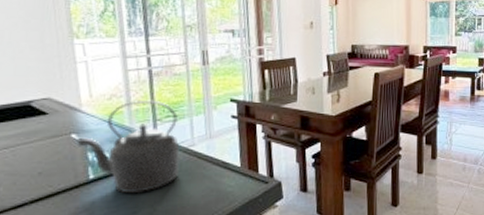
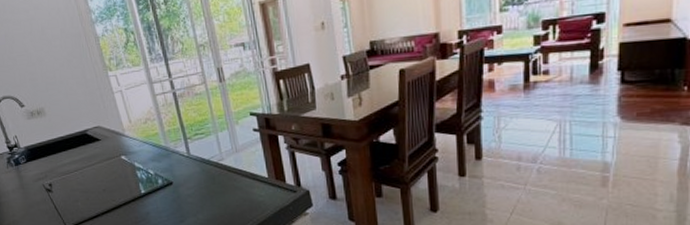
kettle: present [75,99,180,194] -> none [125,120,213,205]

